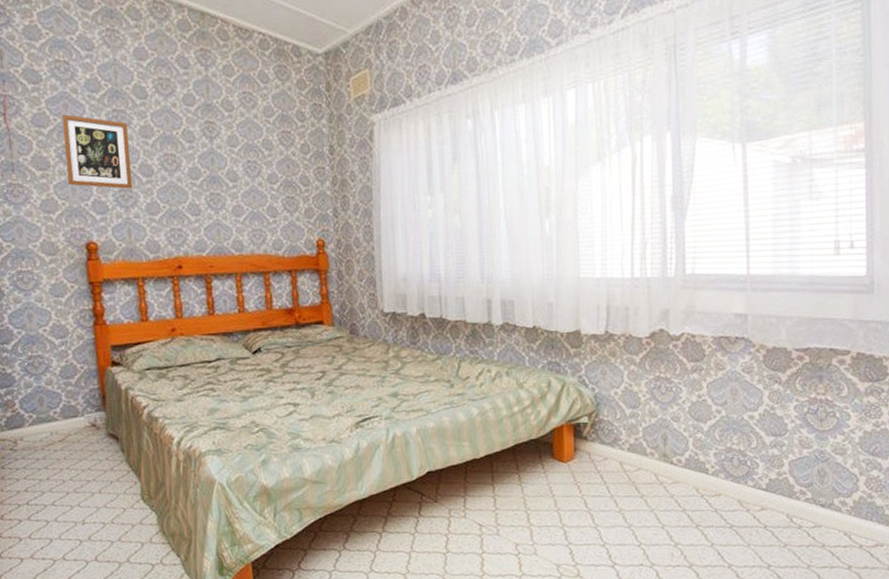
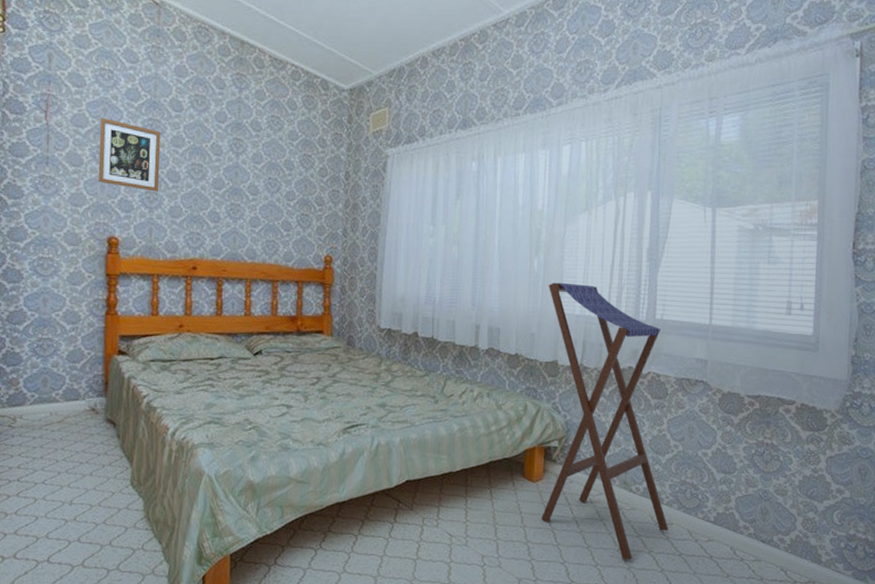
stool: none [563,243,716,537] -> present [541,282,669,560]

